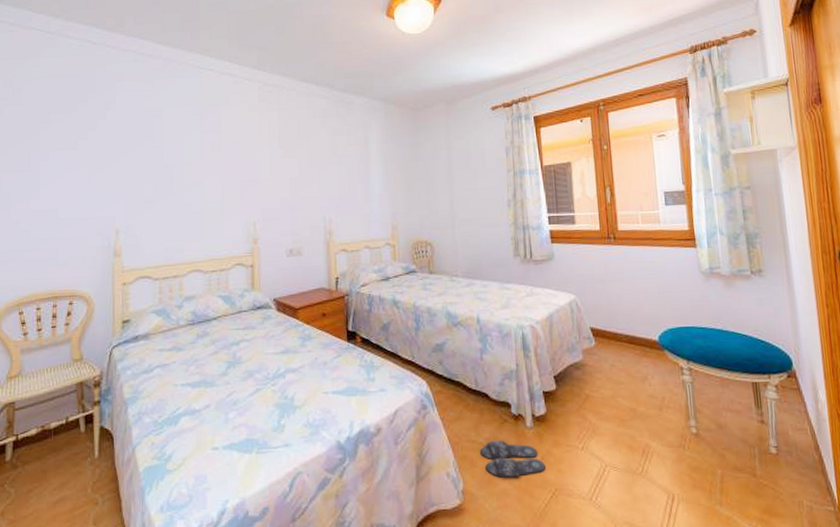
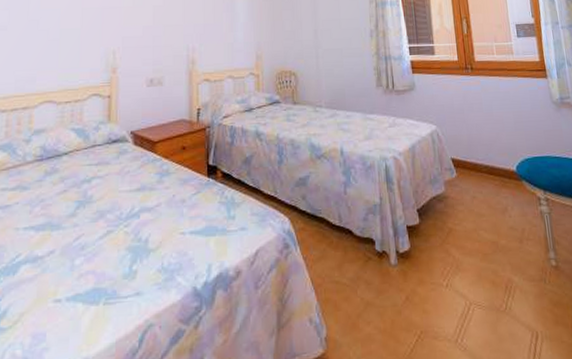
slippers: present [480,440,545,479] -> none [344,280,410,323]

